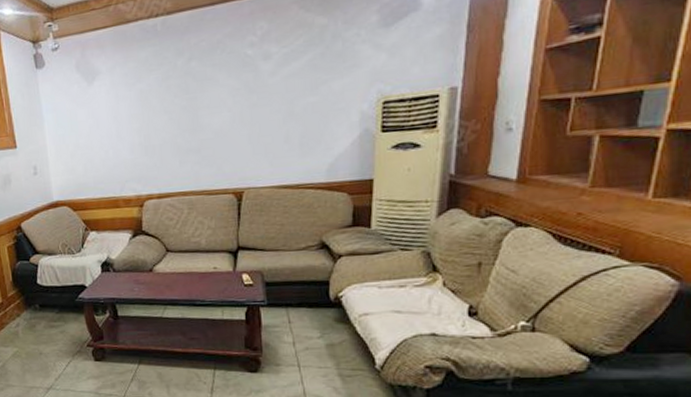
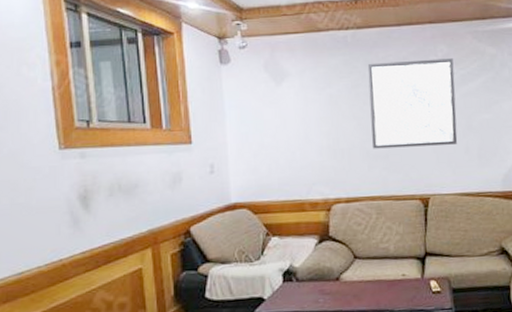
wall art: none [178,35,277,144] -> present [367,58,458,149]

